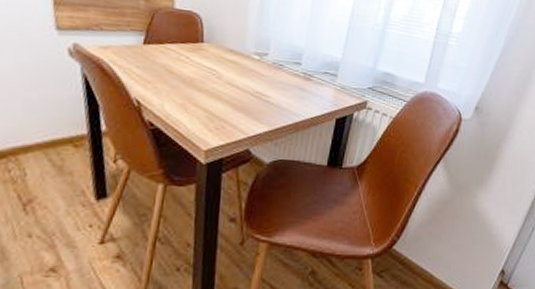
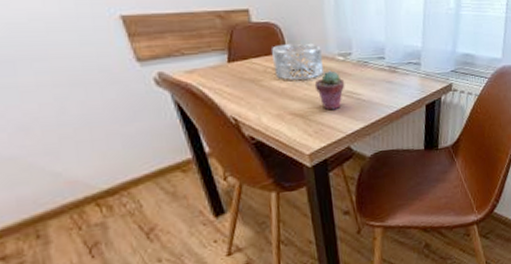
decorative bowl: none [187,34,238,74] -> present [272,43,323,80]
potted succulent: none [224,68,256,109] -> present [314,70,345,110]

